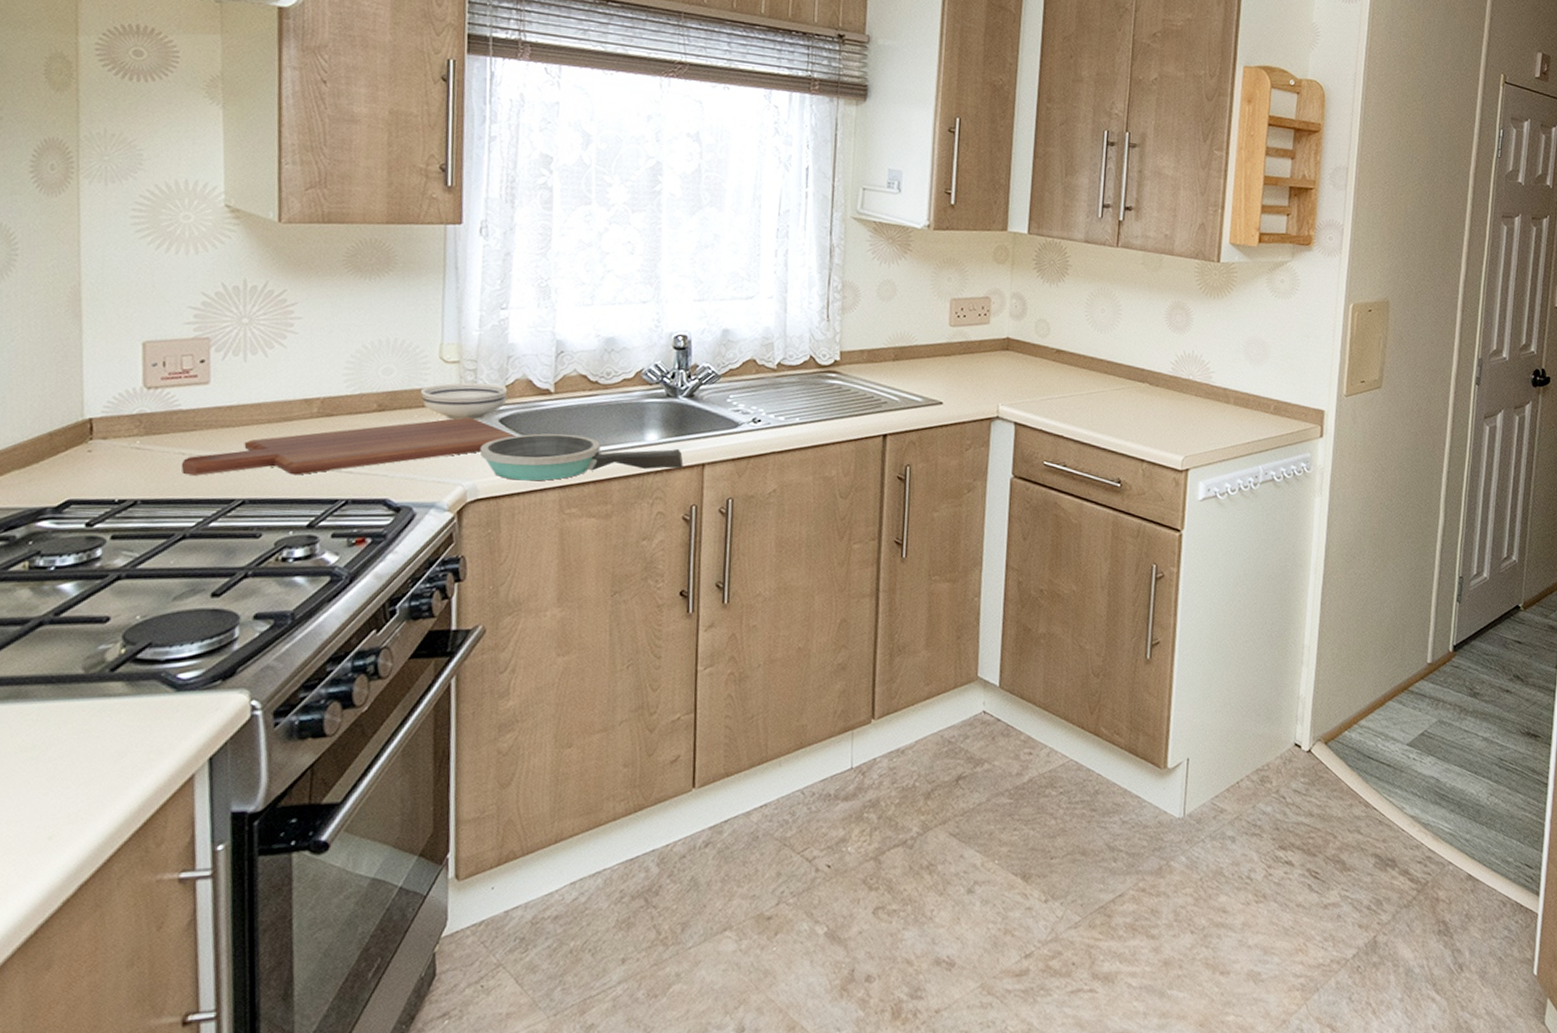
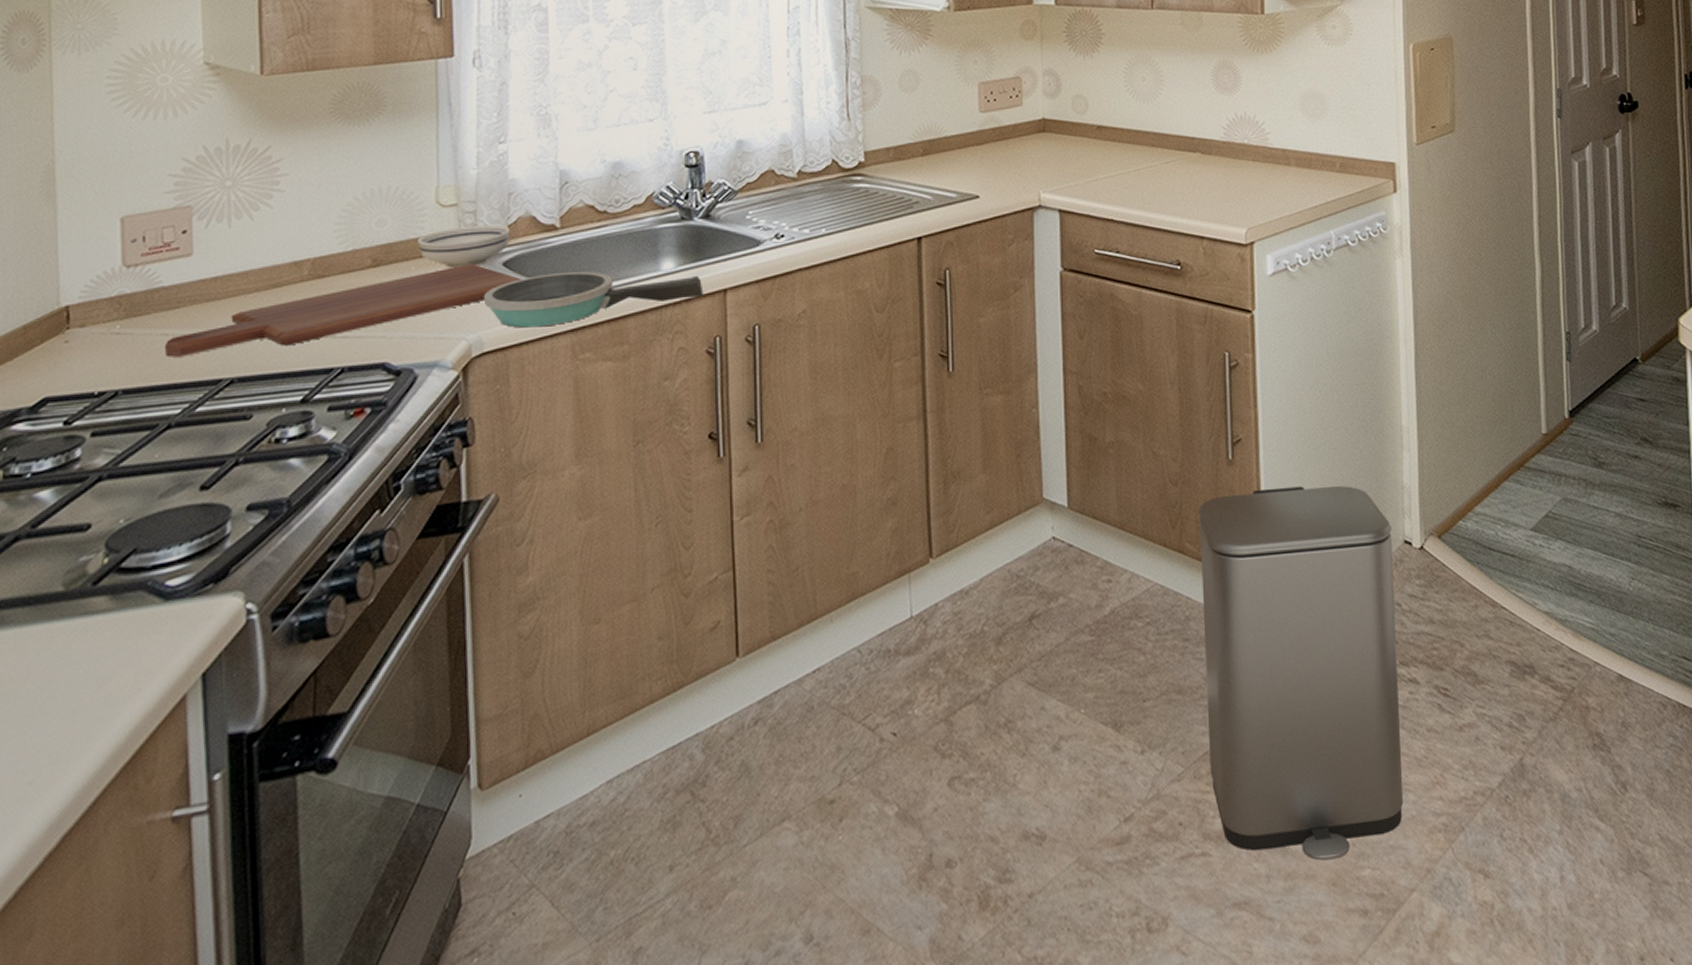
pedal bin: none [1103,687,1285,1005] -> present [1198,486,1404,861]

